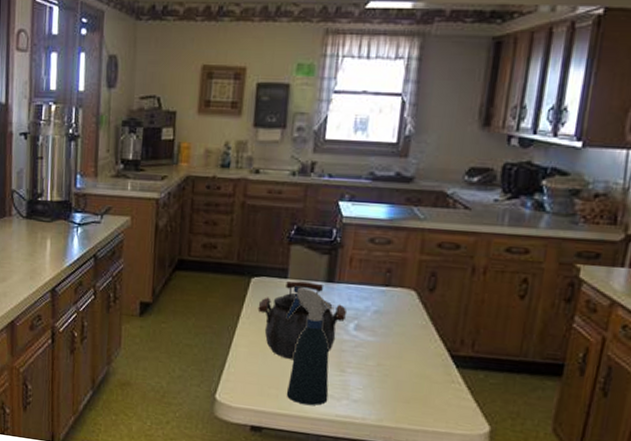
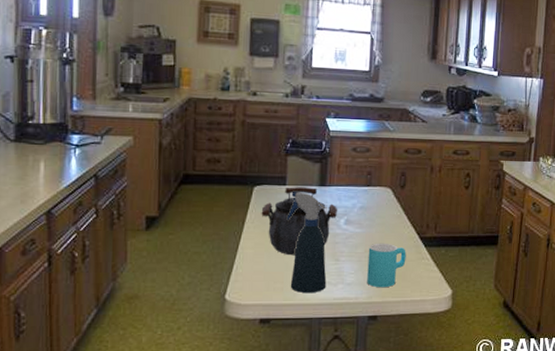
cup: none [377,356,431,412] -> present [367,243,406,288]

